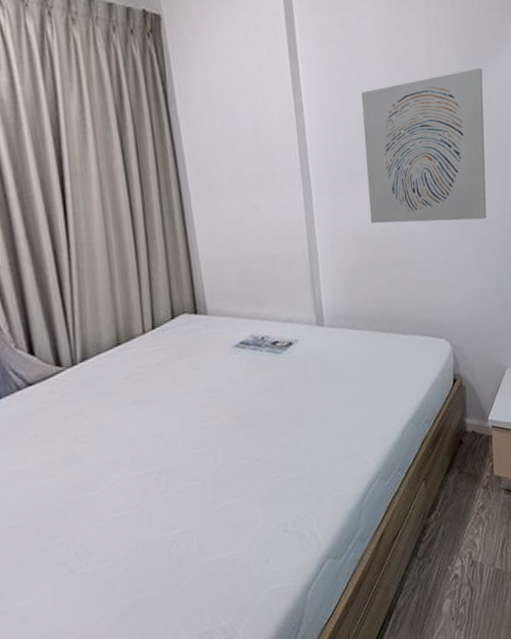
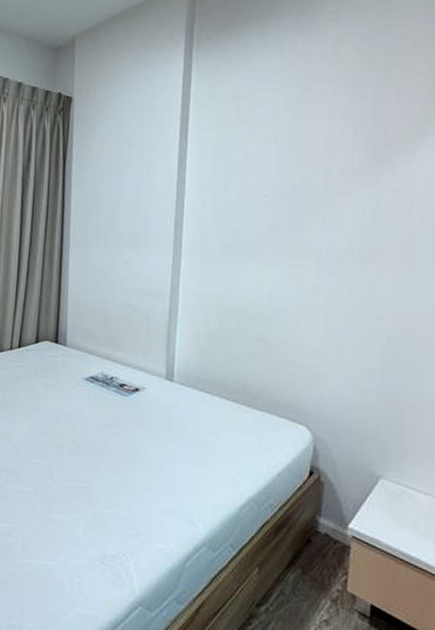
wall art: present [361,67,487,224] -> none [238,159,393,313]

